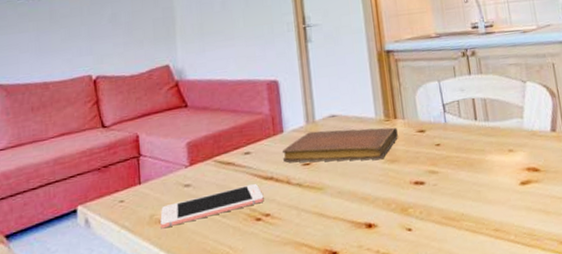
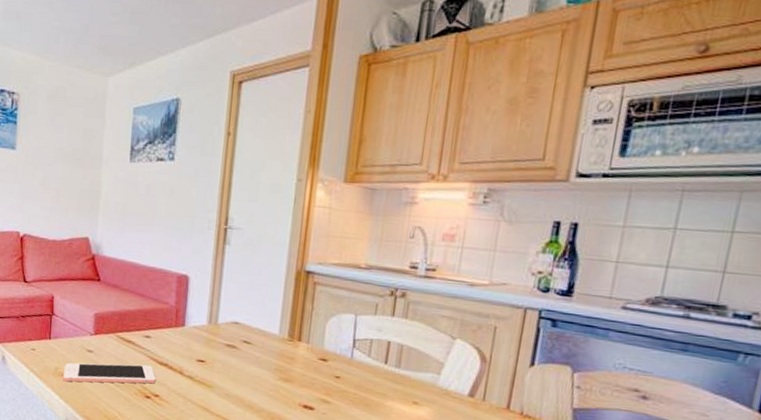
notebook: present [283,127,398,163] -> none [180,332,299,376]

